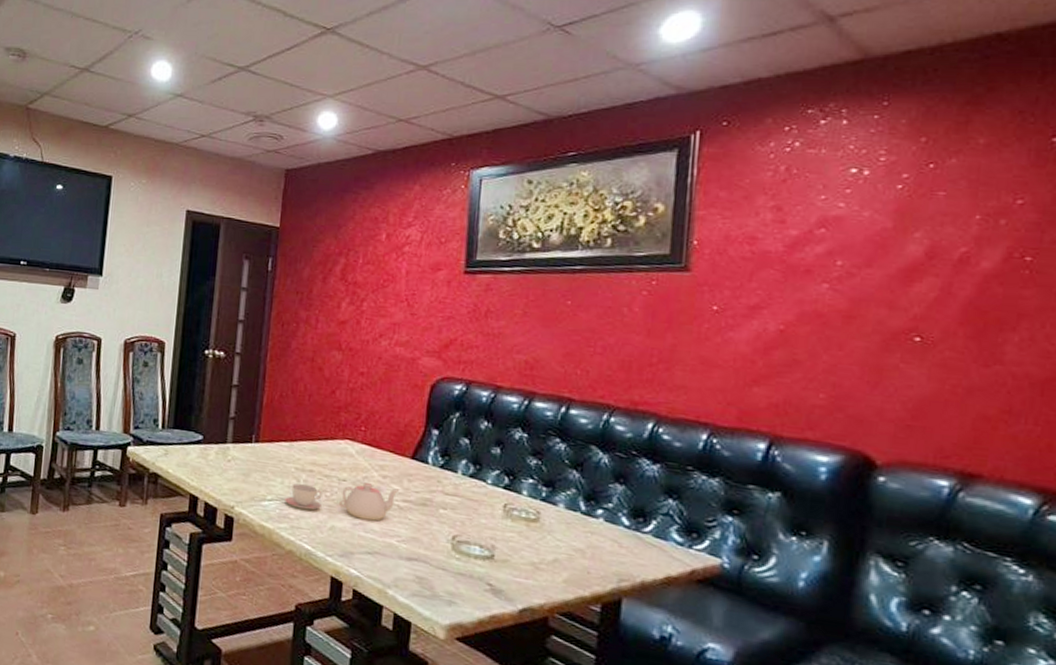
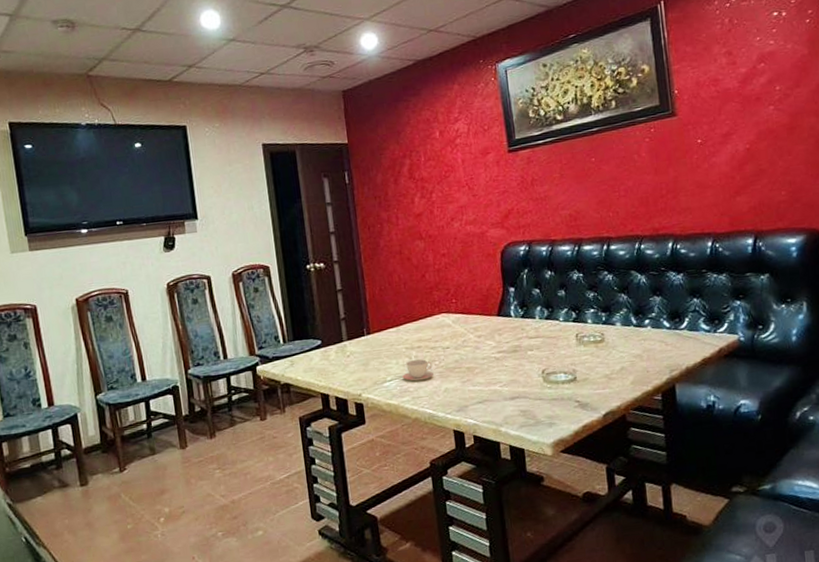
teapot: present [339,483,400,521] -> none [447,343,494,377]

